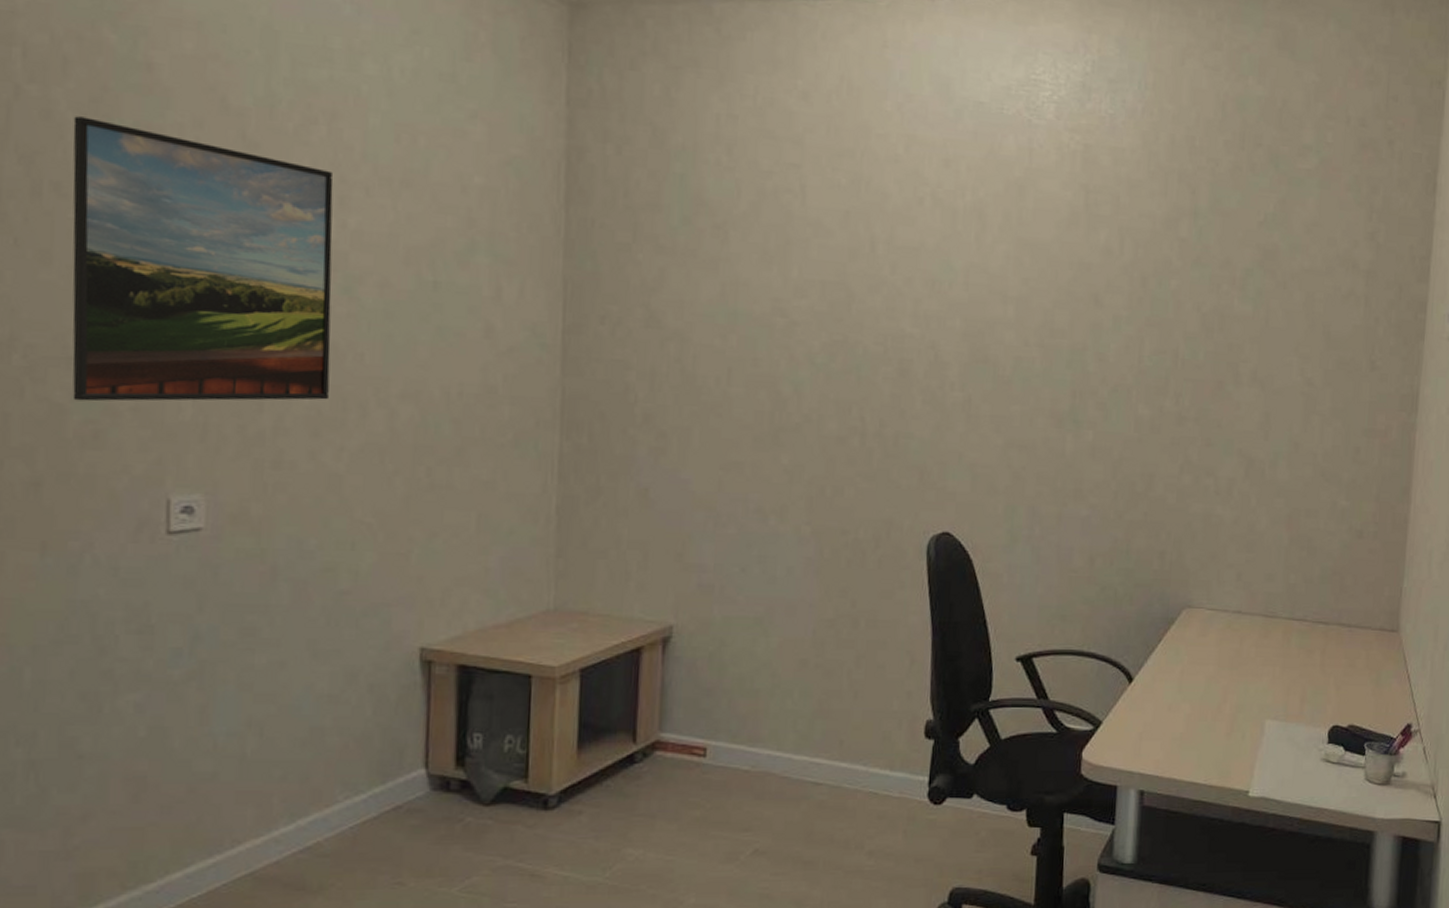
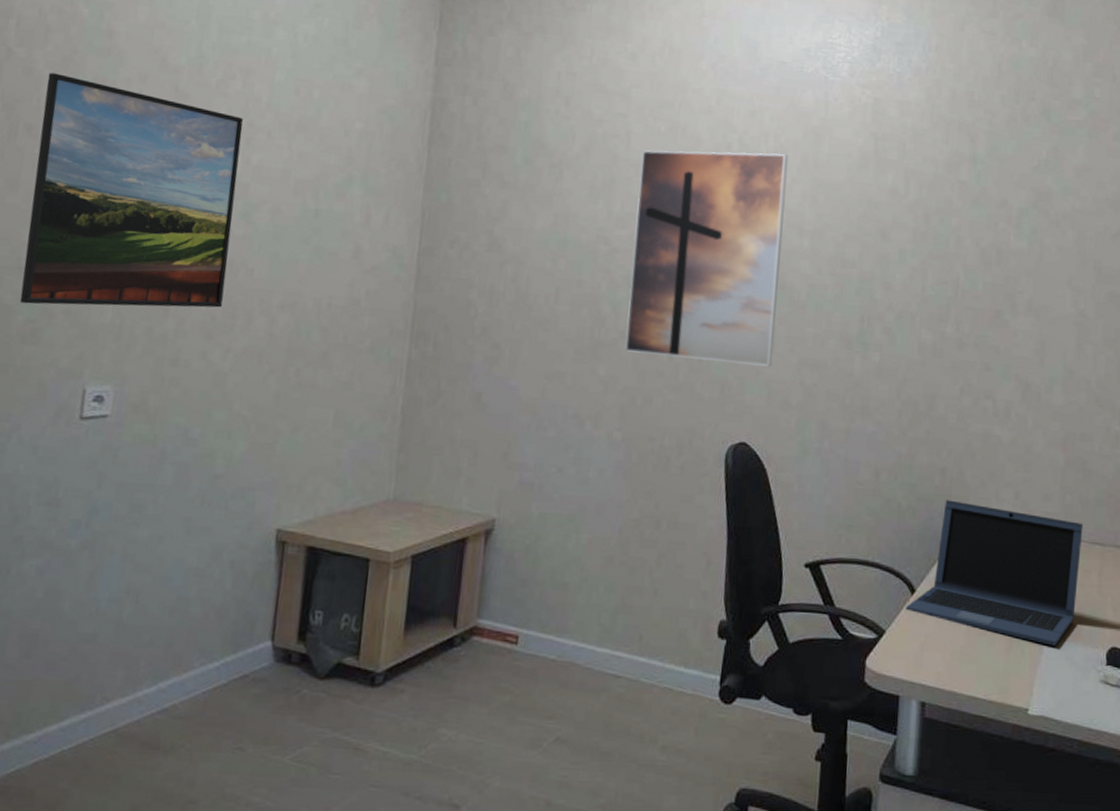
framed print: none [810,206,989,449] -> present [624,149,789,367]
laptop: none [1122,584,1307,728] -> present [905,500,1083,646]

